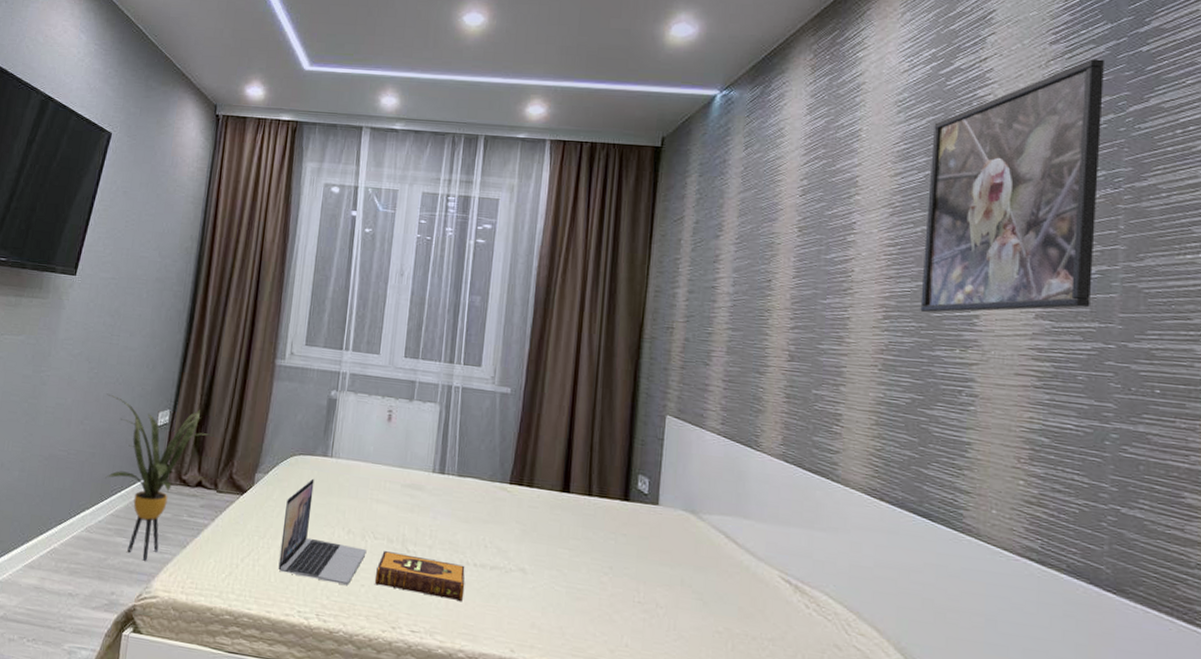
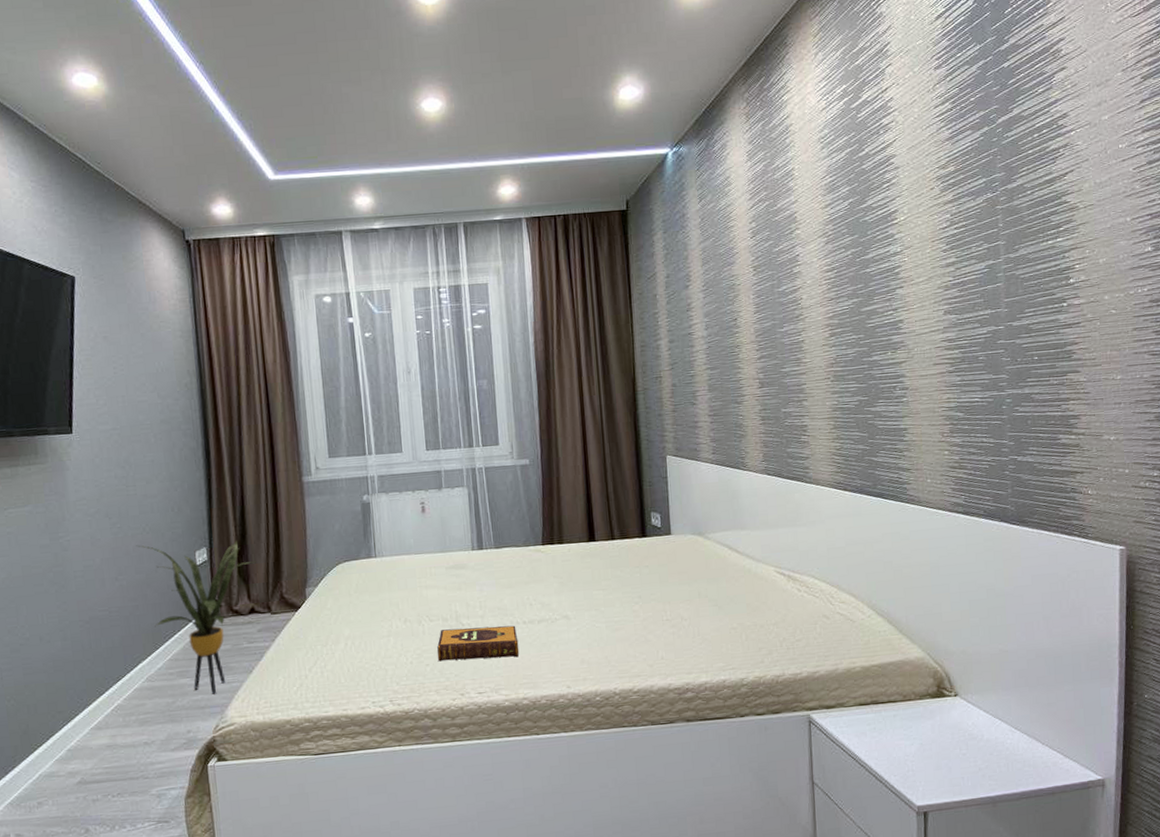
laptop: present [278,478,367,585] -> none [341,580,426,672]
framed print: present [920,59,1104,313] -> none [851,78,983,325]

